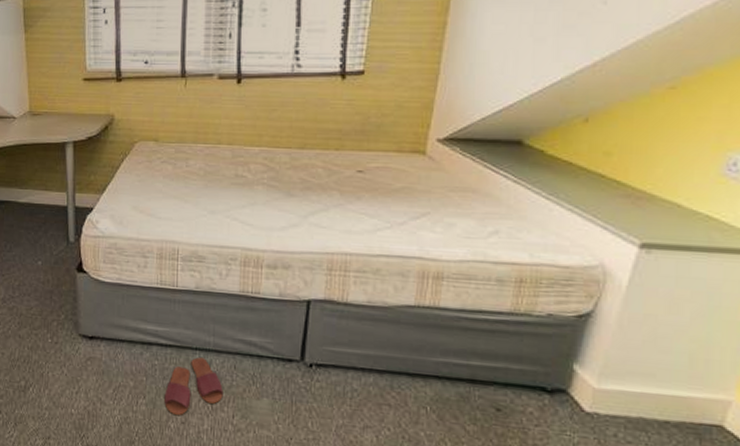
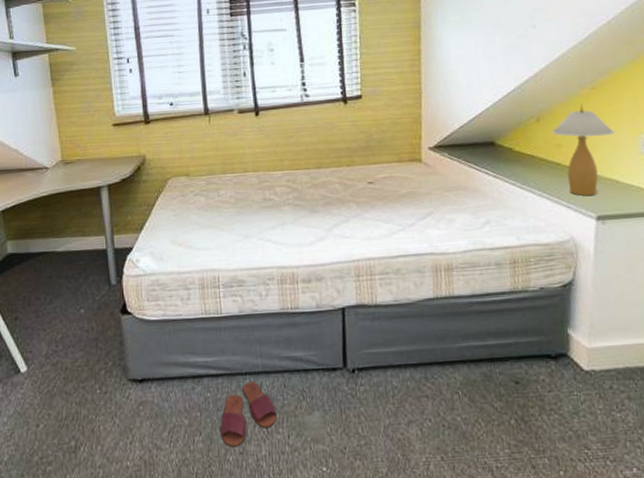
table lamp: none [601,106,691,219] -> present [551,104,616,196]

